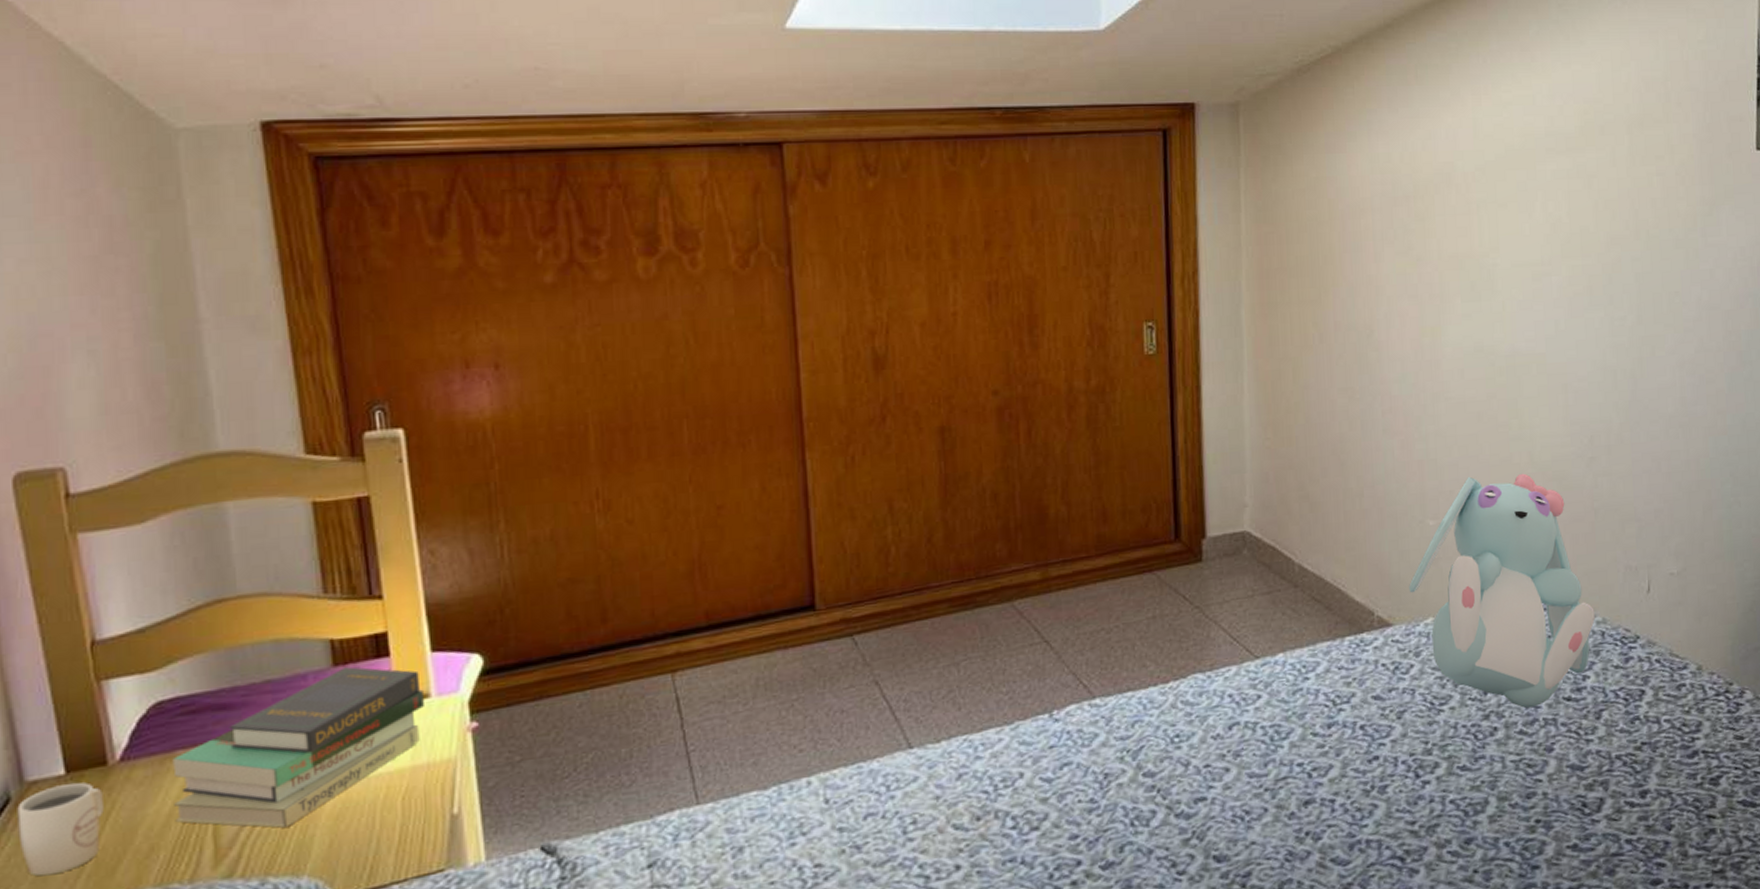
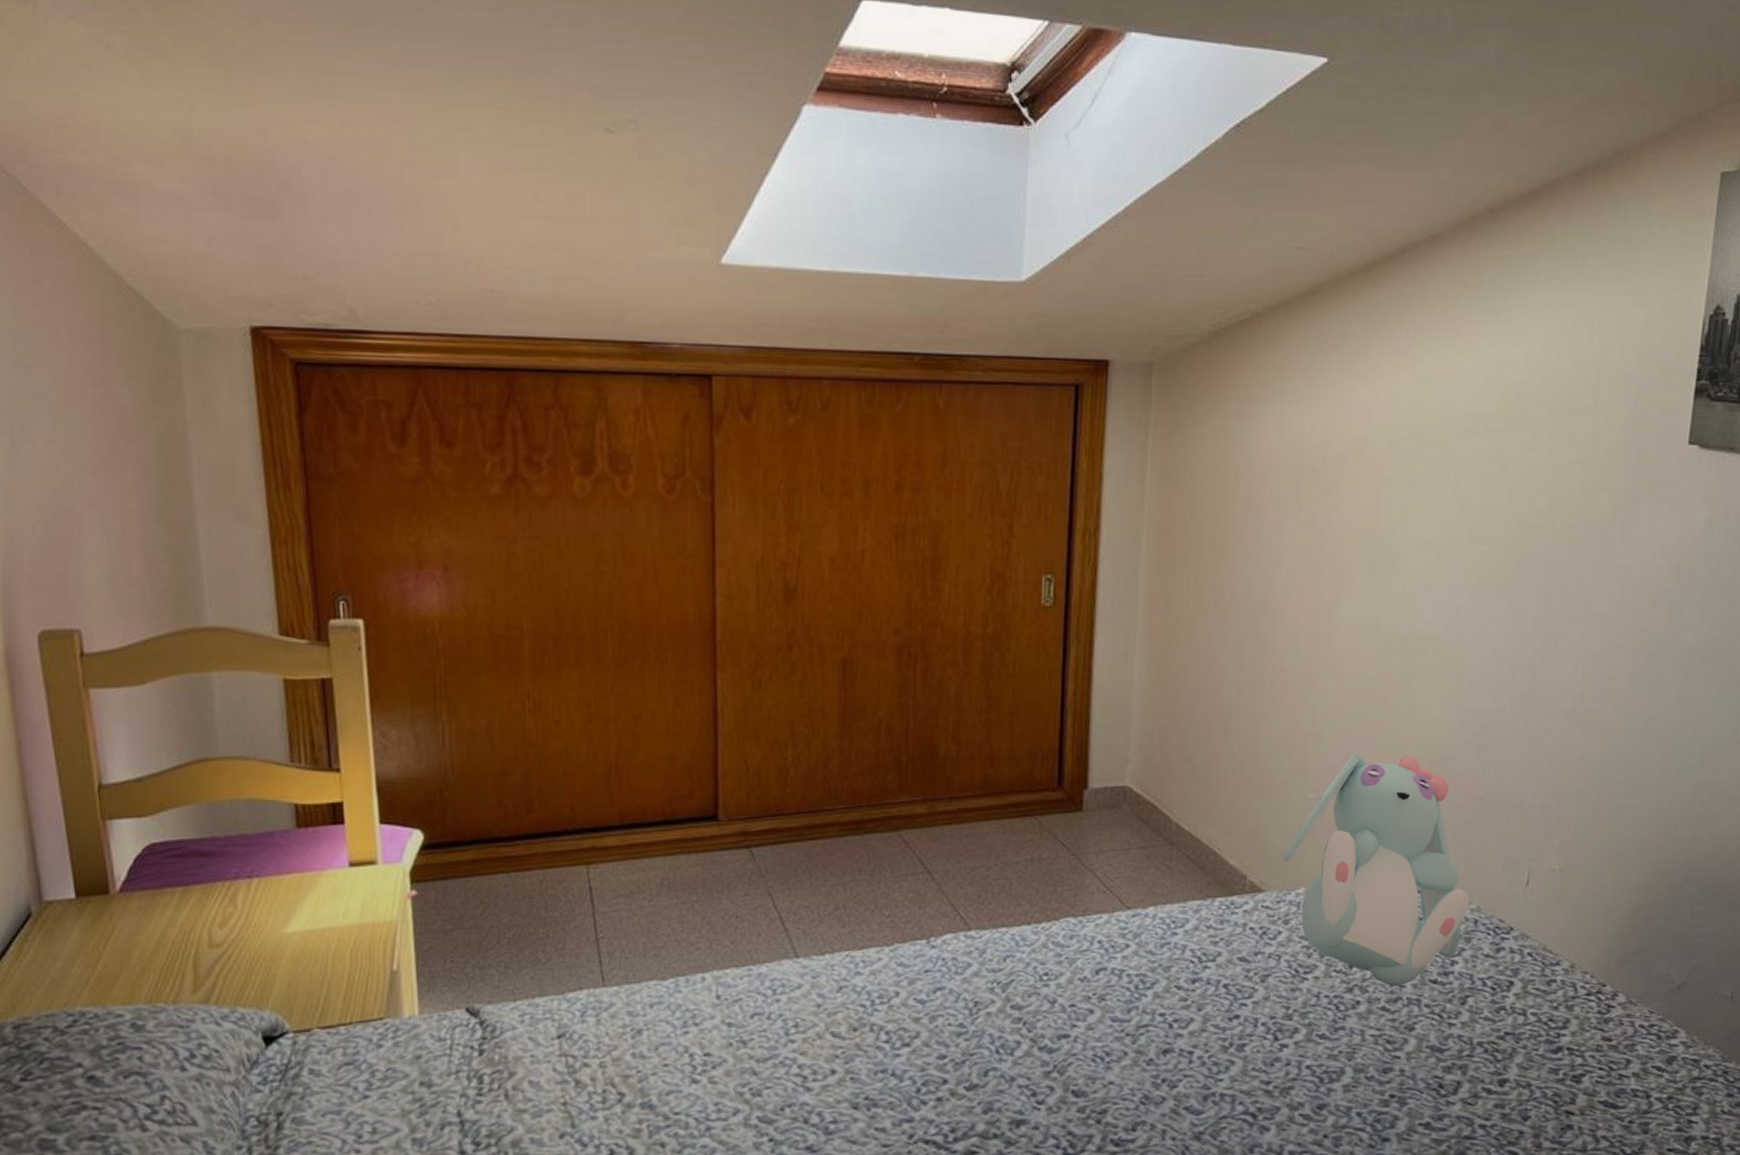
mug: present [17,782,104,877] -> none [37,906,105,984]
books: present [172,667,424,828] -> none [162,830,372,965]

